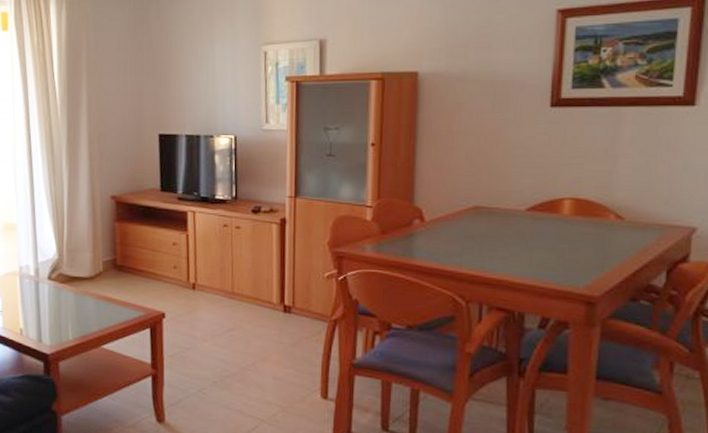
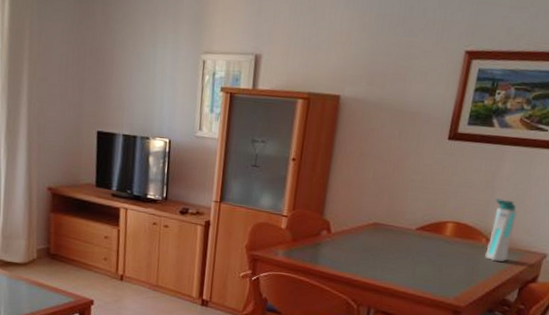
water bottle: none [616,167,649,241] -> present [485,198,517,262]

